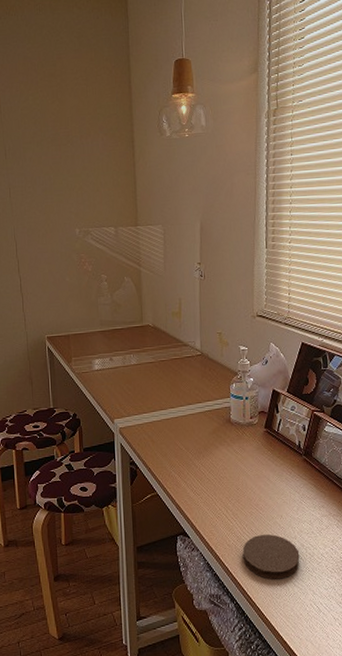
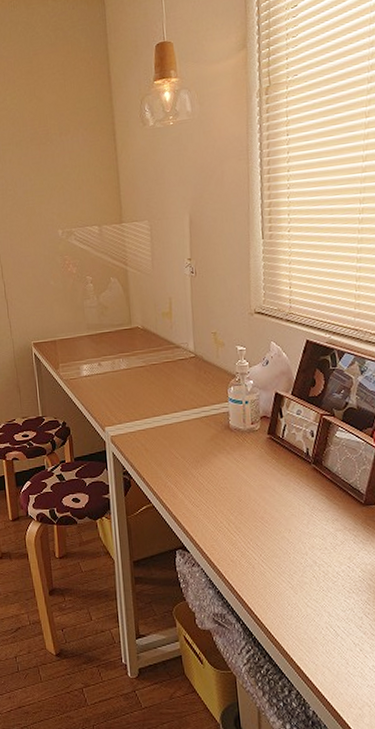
coaster: present [242,534,300,579] -> none [248,550,313,599]

